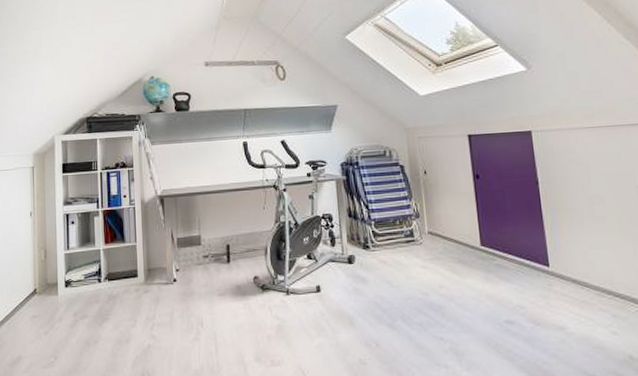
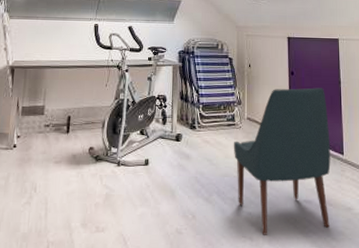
chair: none [414,190,539,362] -> present [233,87,331,235]

